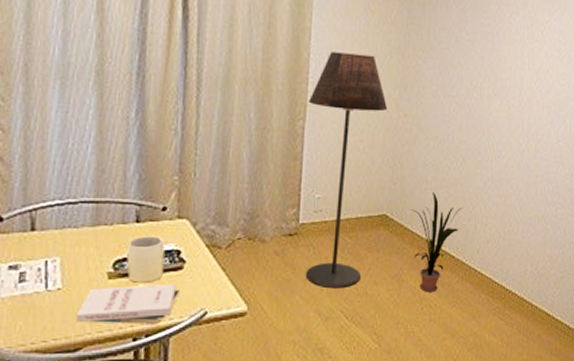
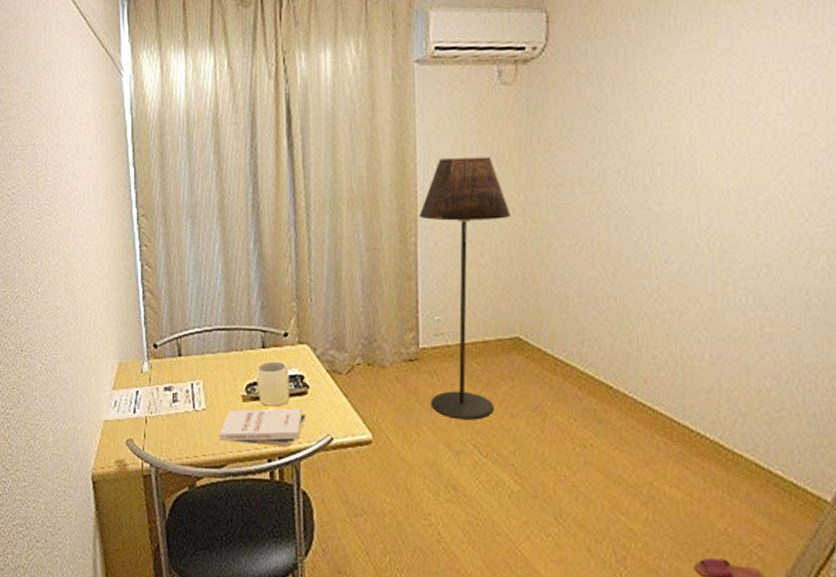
house plant: present [410,192,462,292] -> none [549,309,619,429]

